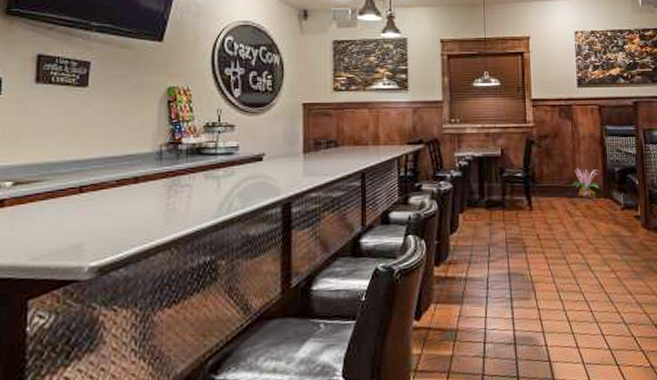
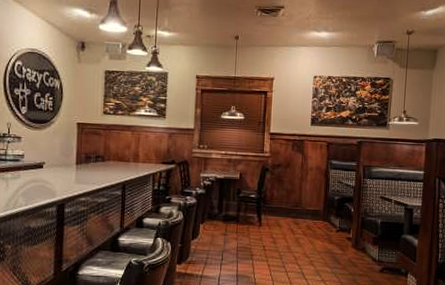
decorative plant: present [571,167,600,199] -> none [296,194,322,221]

